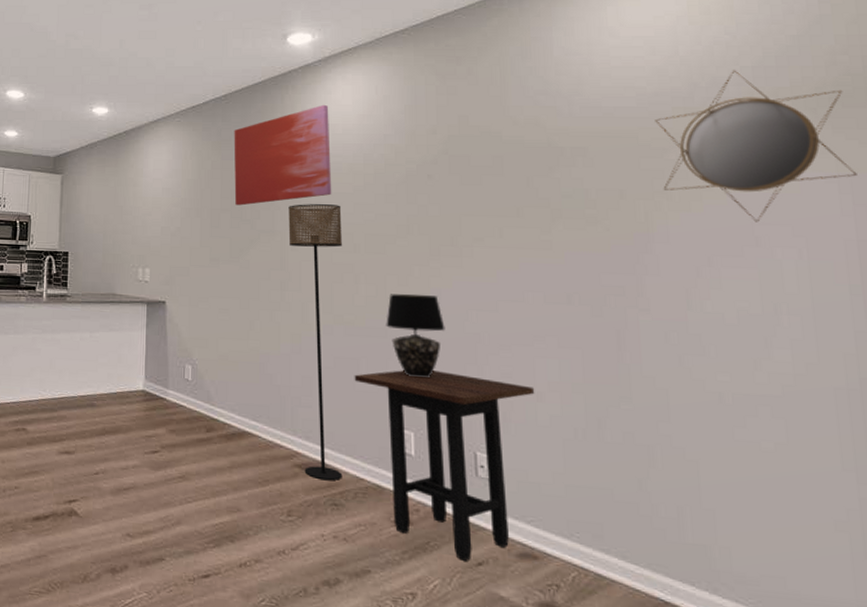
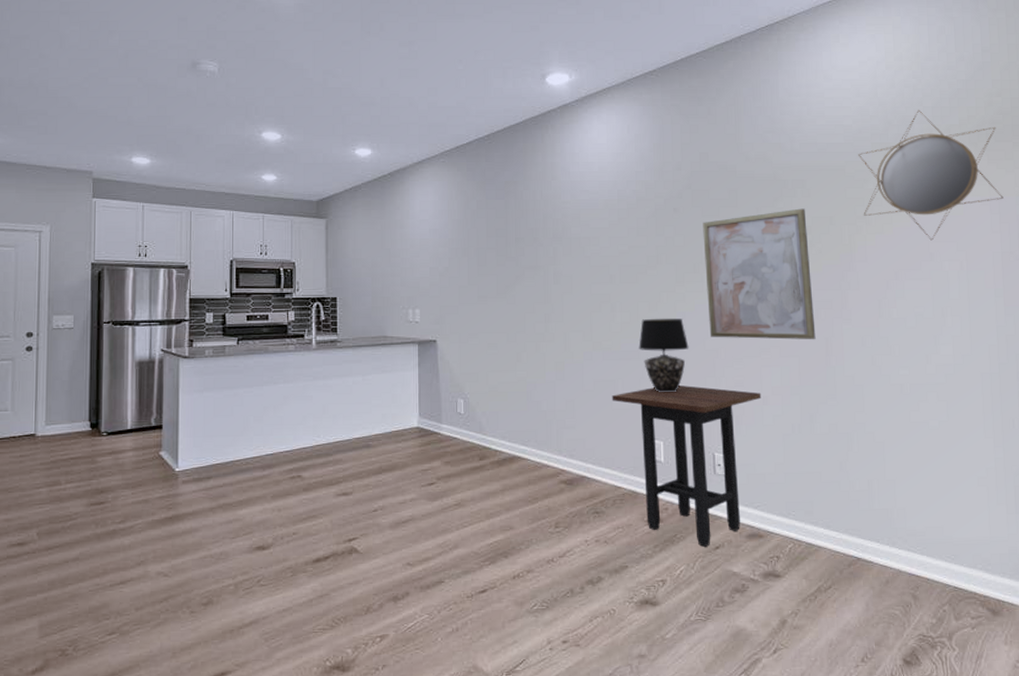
wall art: present [234,104,332,206] -> none [497,143,590,244]
floor lamp: present [288,204,343,481] -> none [550,239,603,492]
wall art: none [462,179,604,331] -> present [703,208,816,340]

